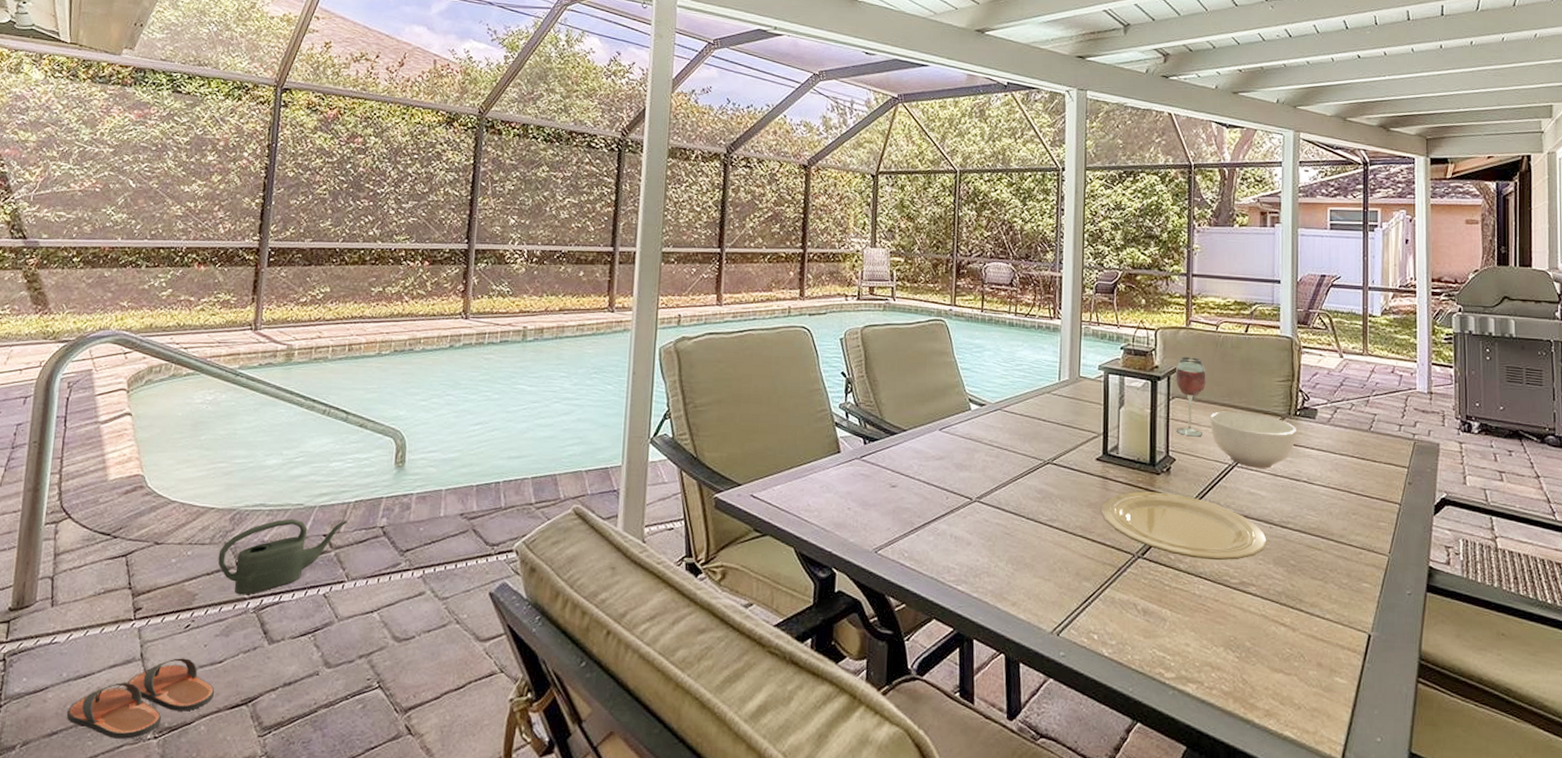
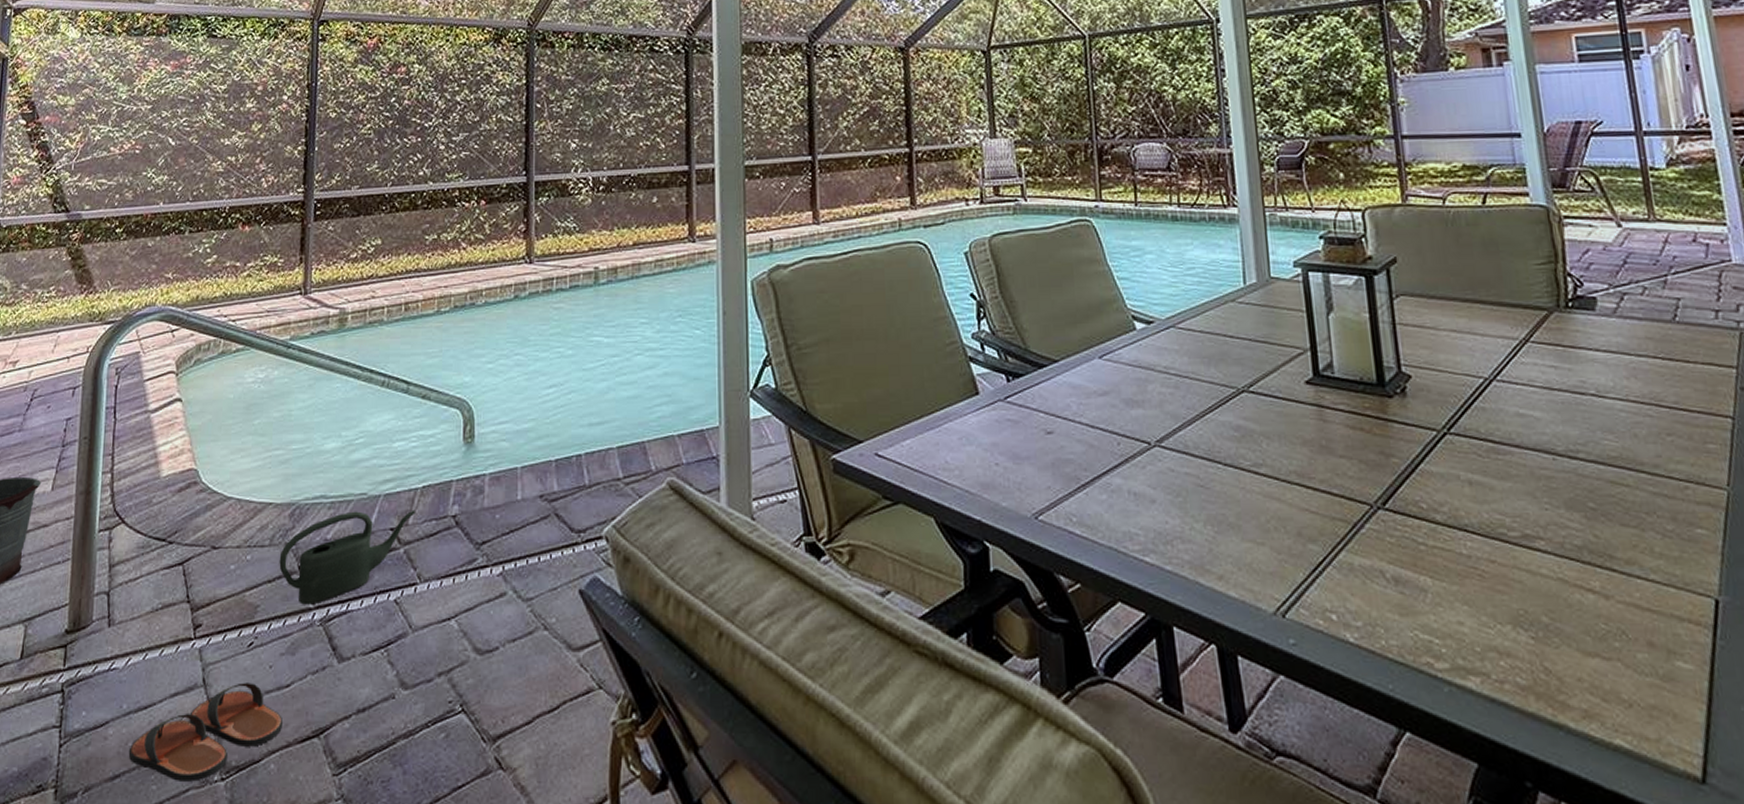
plate: present [1101,491,1267,561] -> none [1320,420,1552,508]
wineglass: present [1175,357,1206,437] -> none [1395,242,1443,345]
bowl: present [1210,411,1296,469] -> none [1450,308,1572,381]

